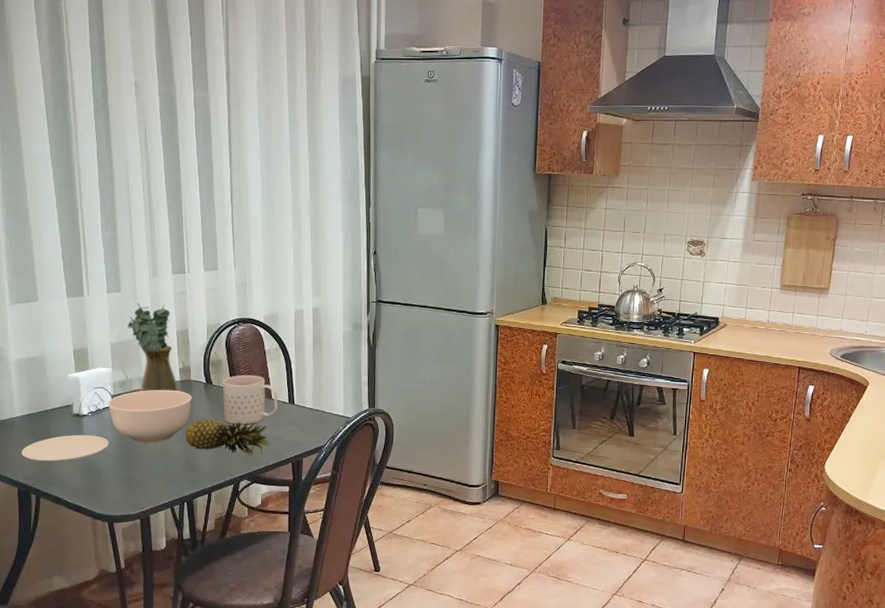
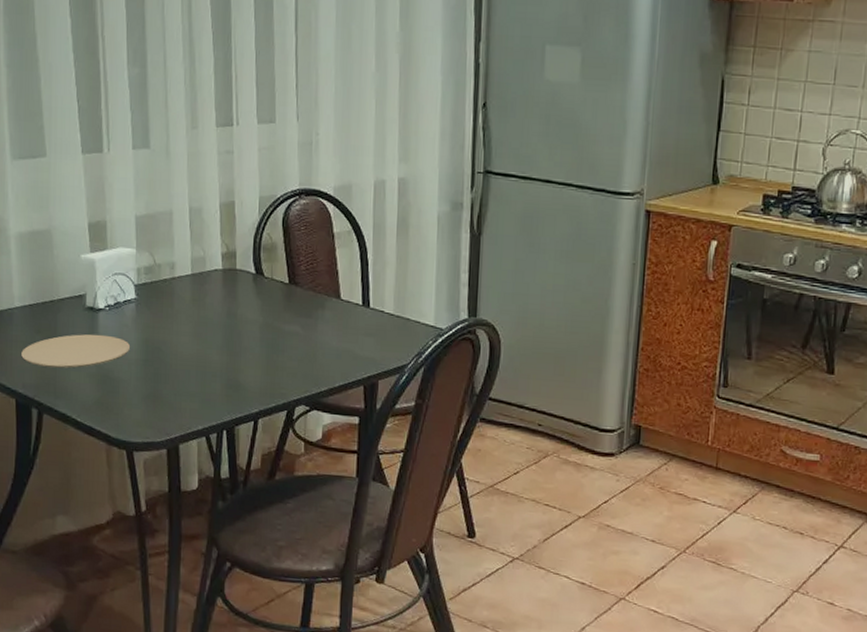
bowl: present [108,389,192,443] -> none [129,279,237,351]
vase: present [127,303,178,392] -> none [157,163,220,284]
fruit: present [185,418,271,458] -> none [227,321,337,377]
mug: present [222,374,279,425] -> none [276,264,349,332]

